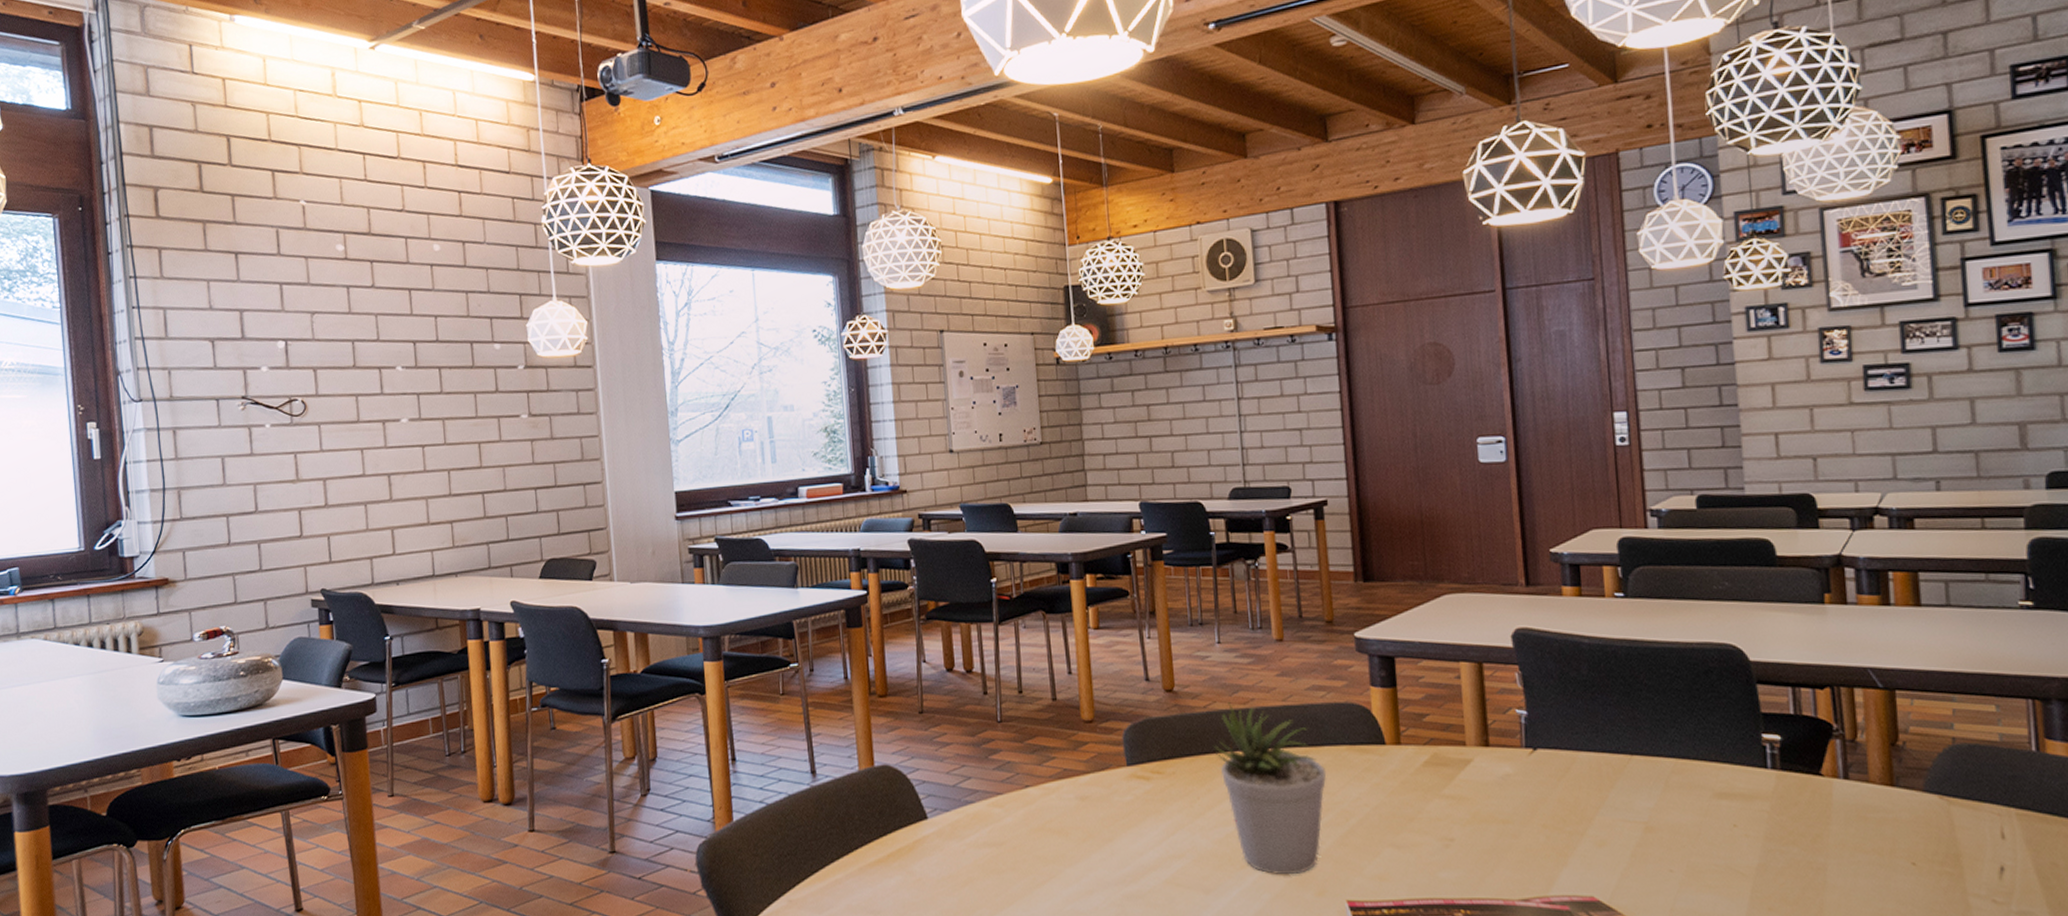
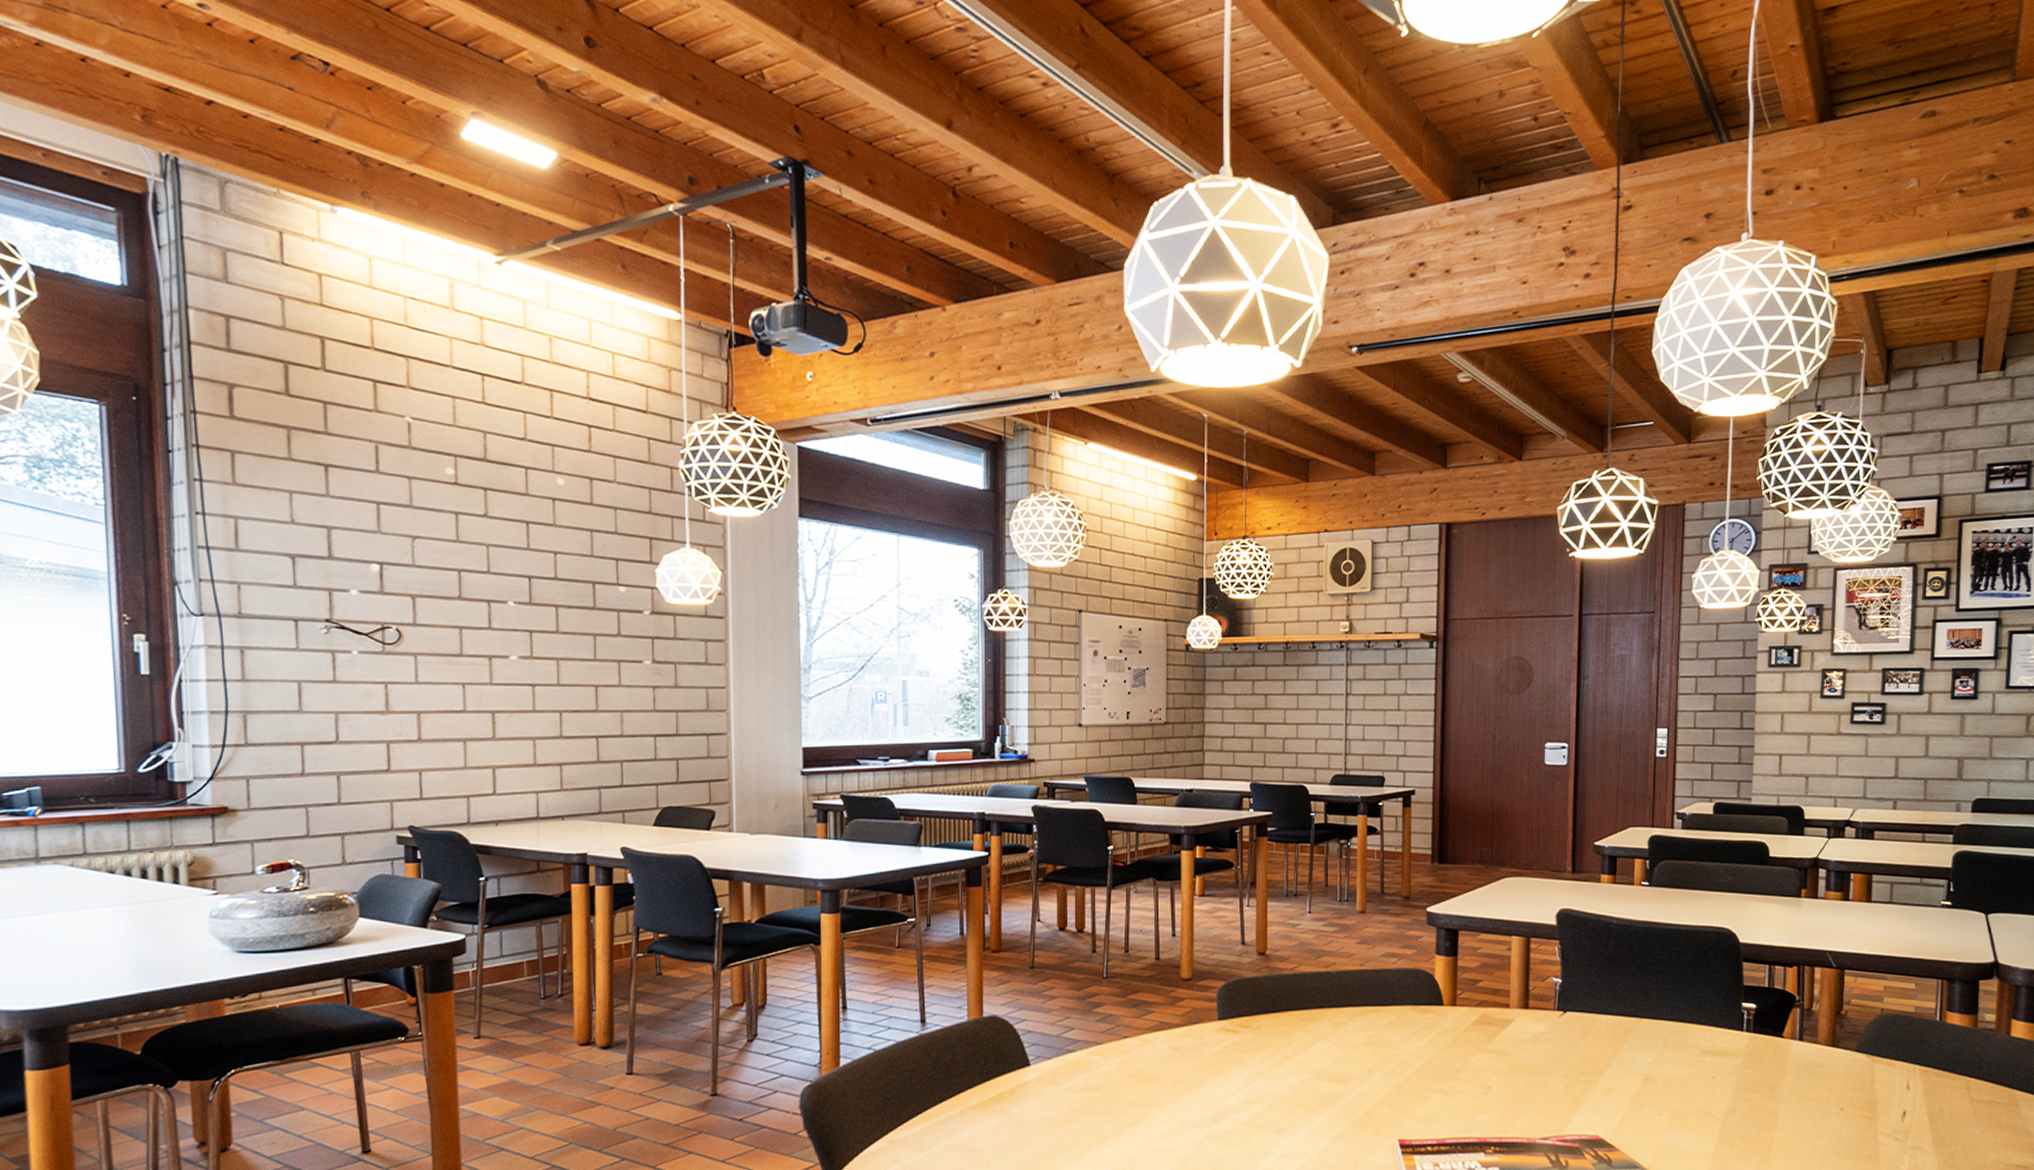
potted plant: present [1214,702,1327,875] -> none [1297,966,1392,1118]

